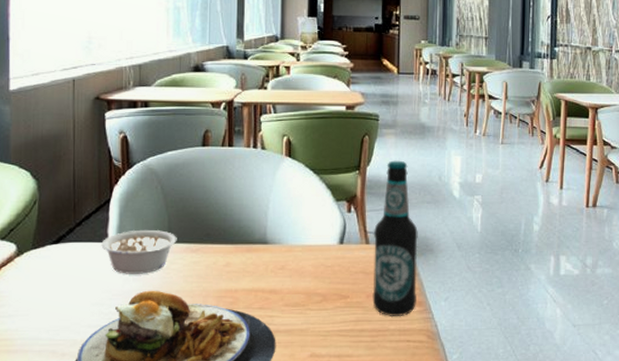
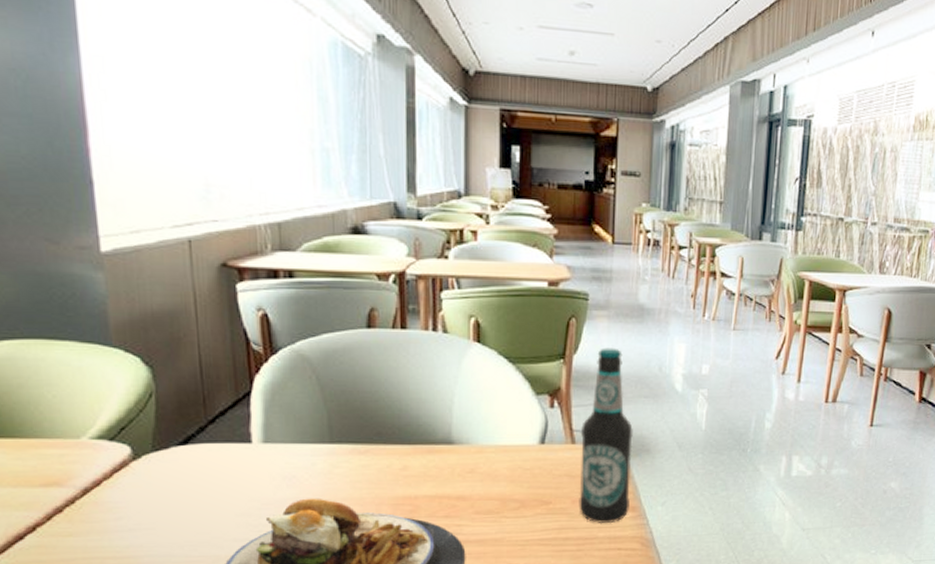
legume: present [101,229,177,274] -> none [243,427,340,480]

